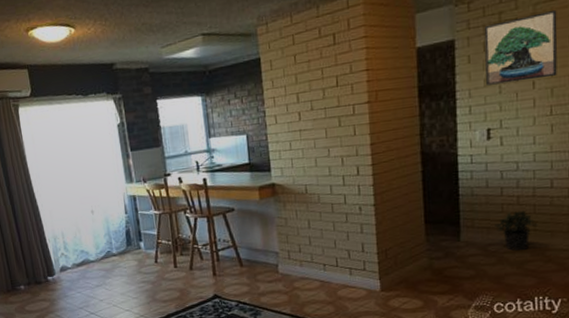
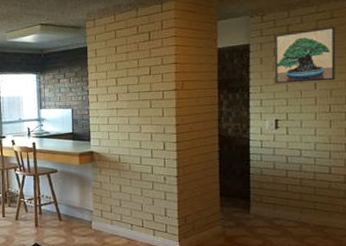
potted plant: present [495,209,538,252] -> none [280,190,318,227]

